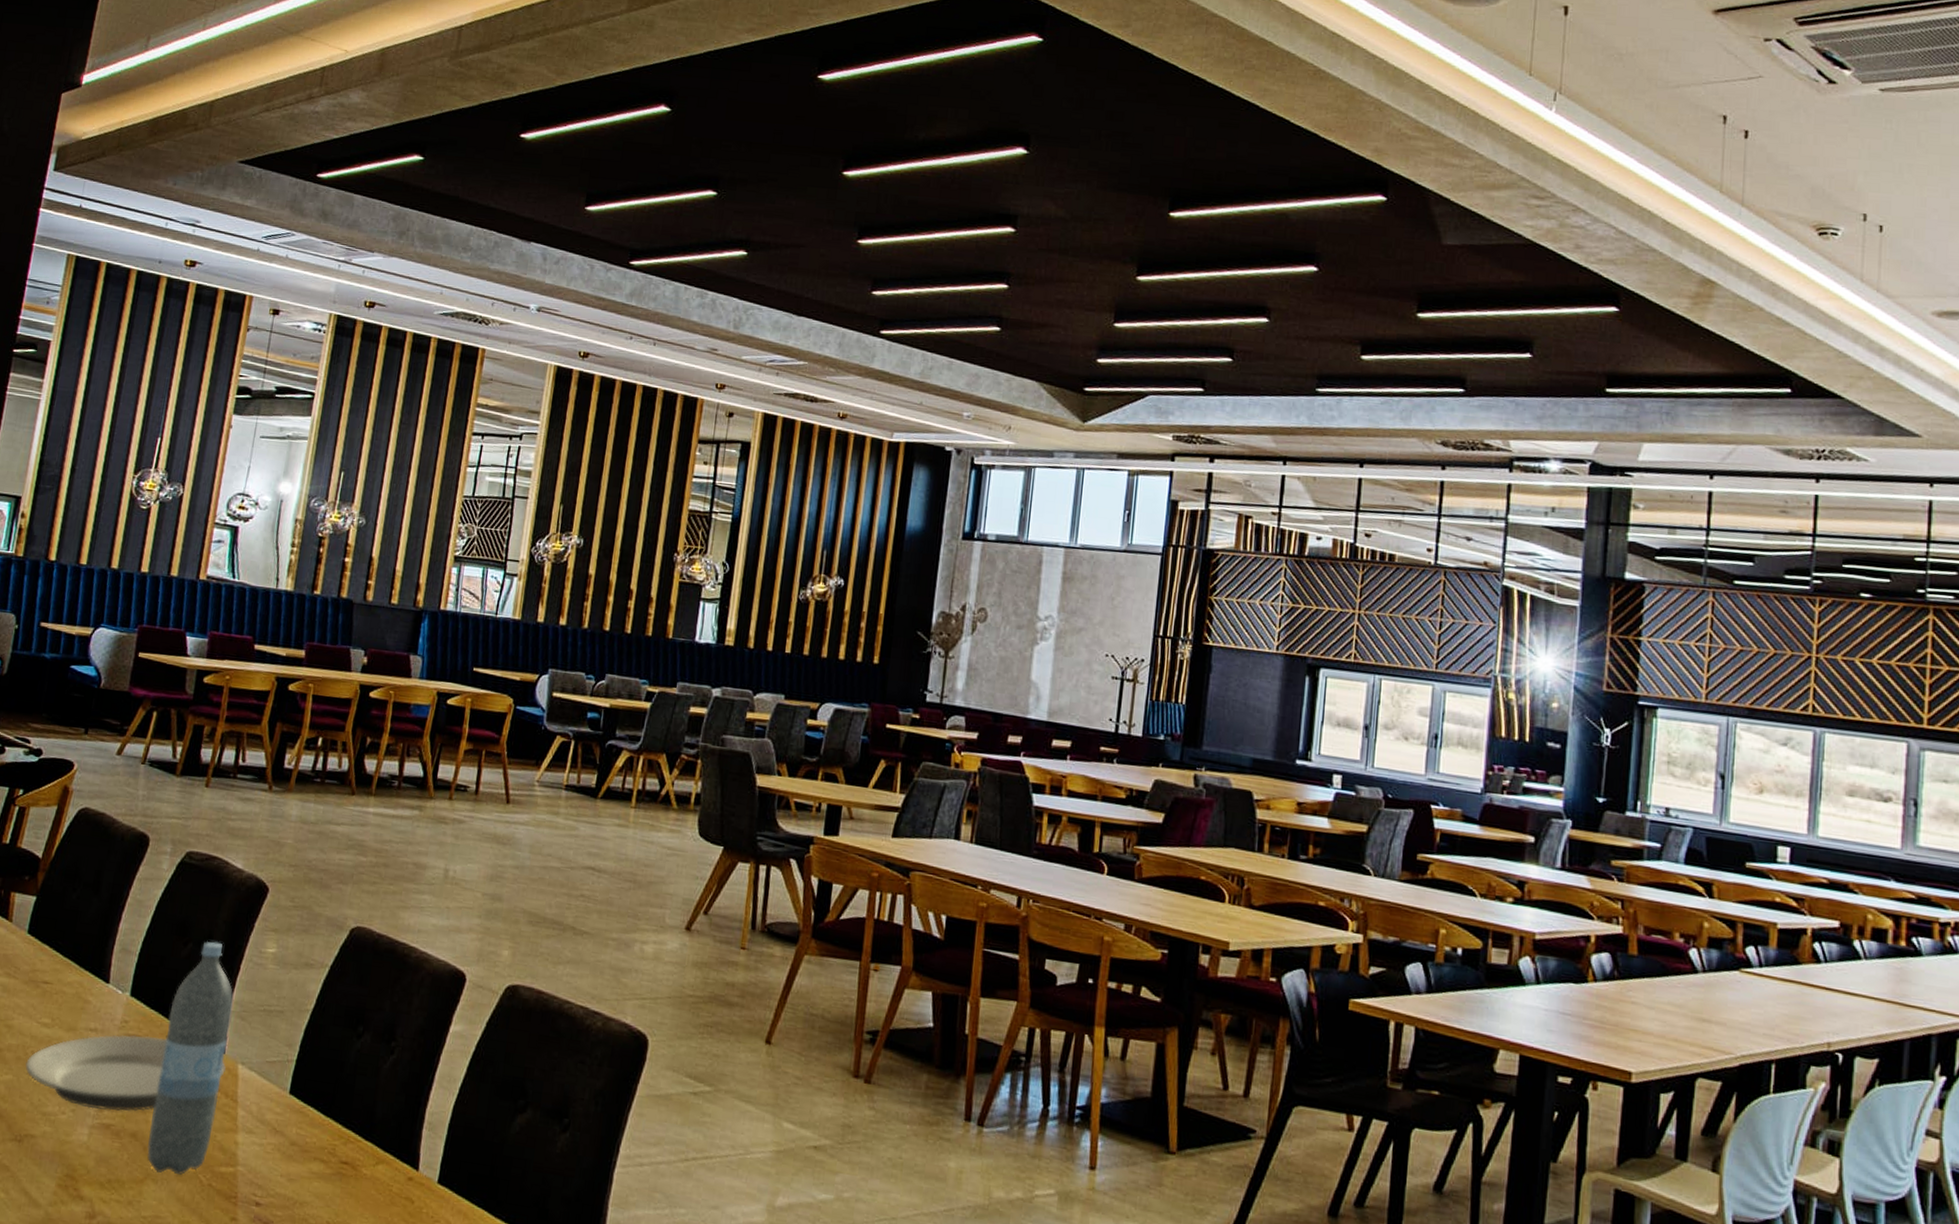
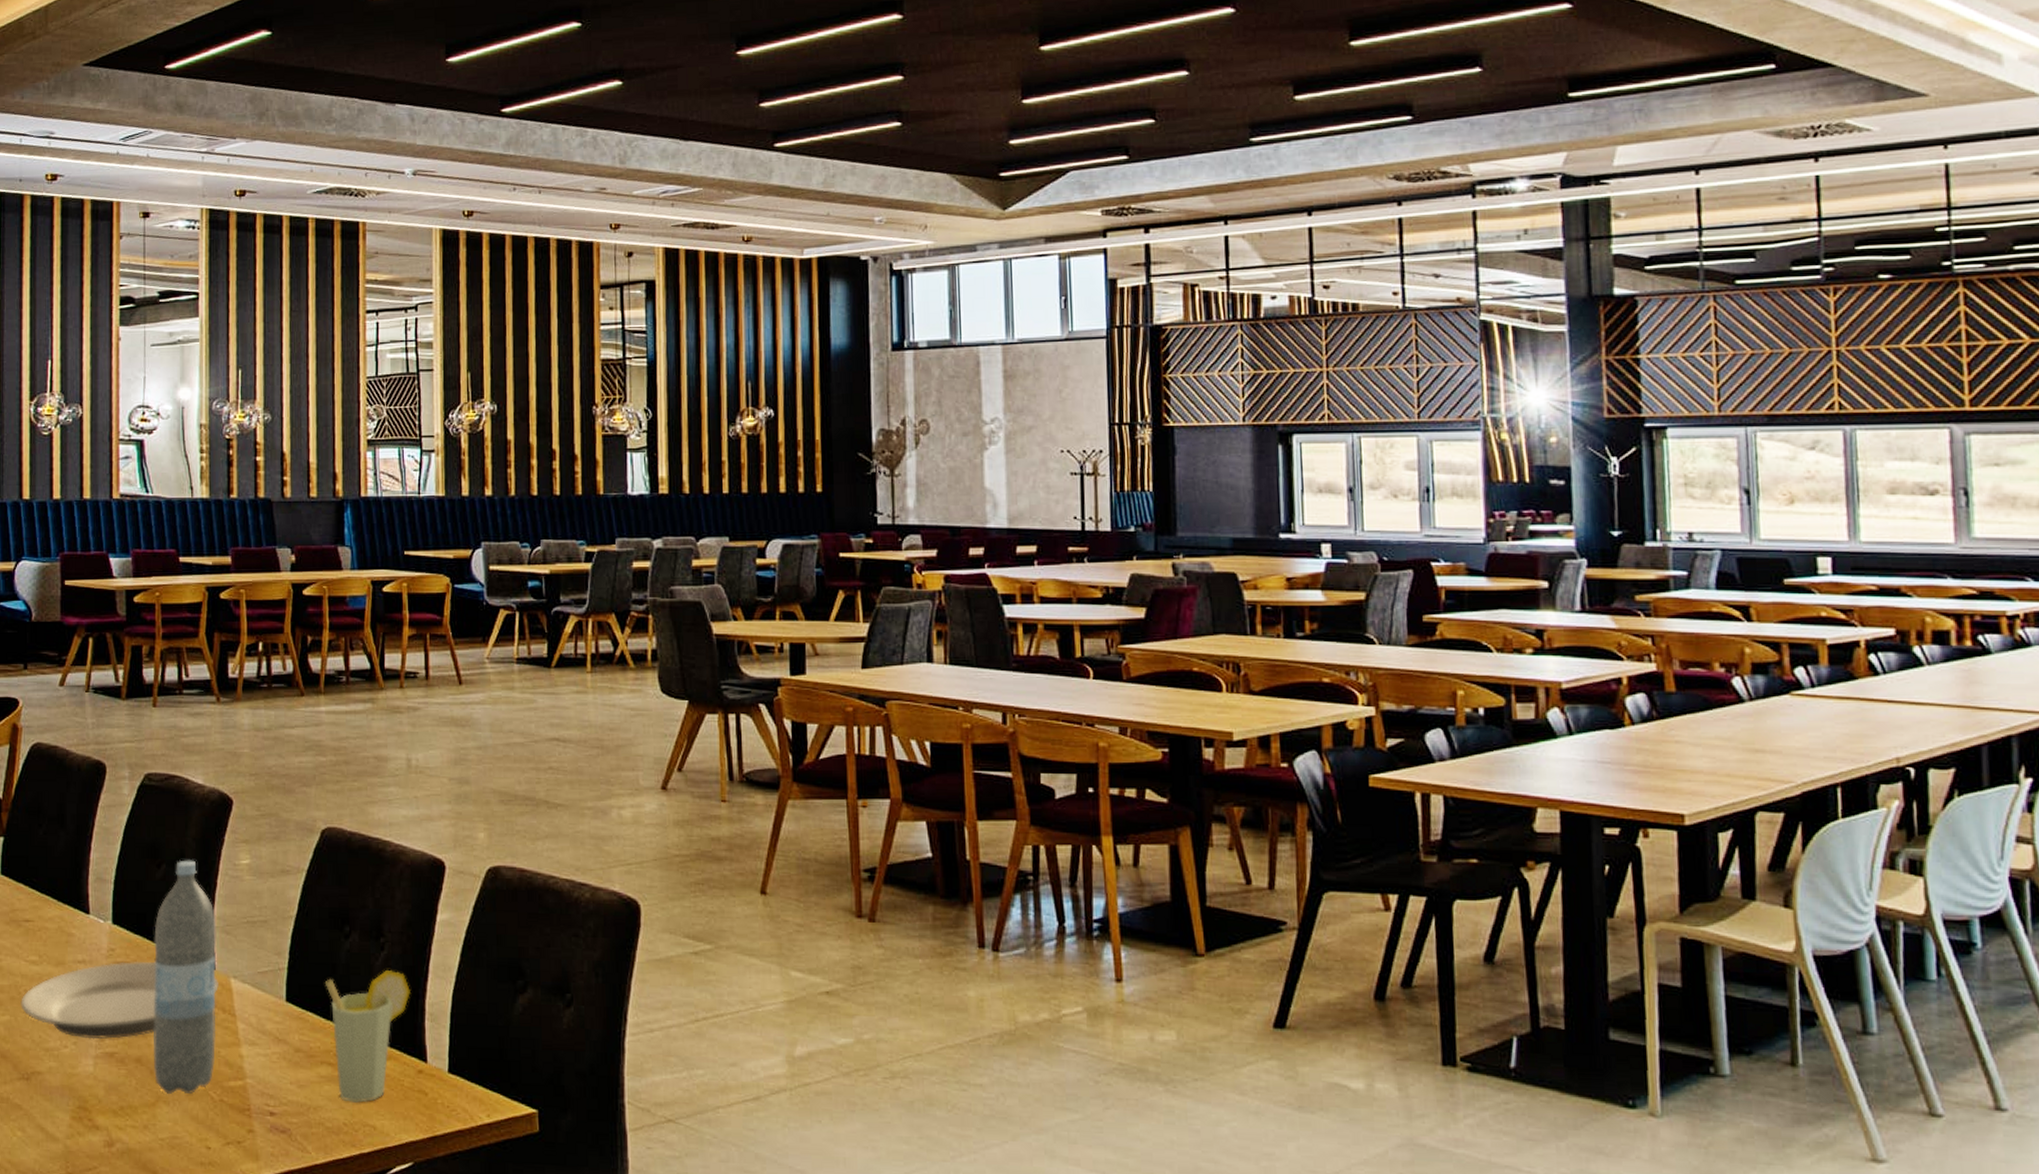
cup: none [327,1074,413,1203] -> present [324,970,410,1103]

